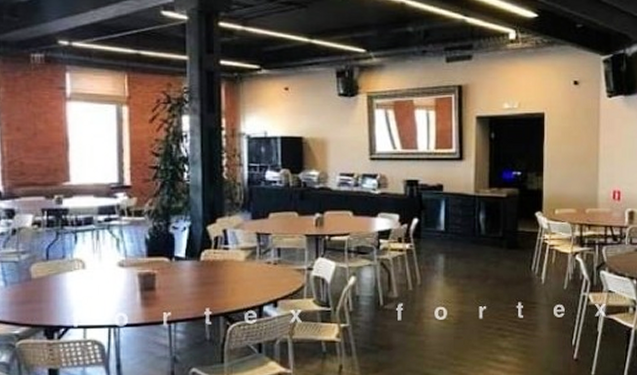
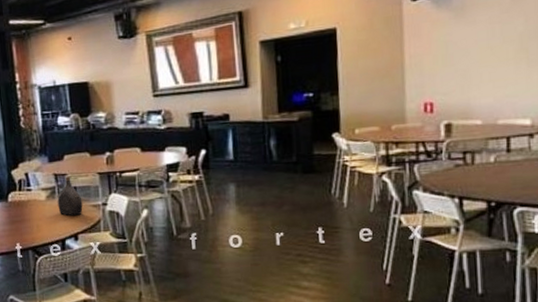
water jug: none [258,236,286,280] -> present [57,176,83,216]

